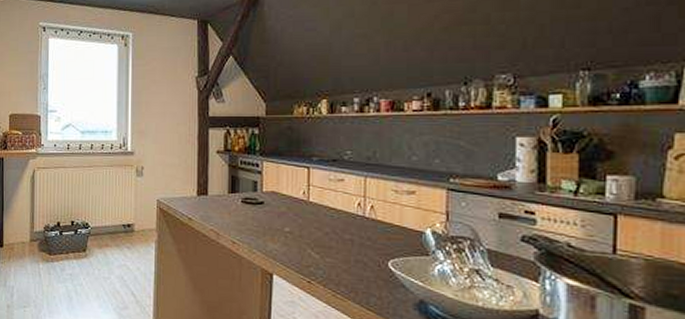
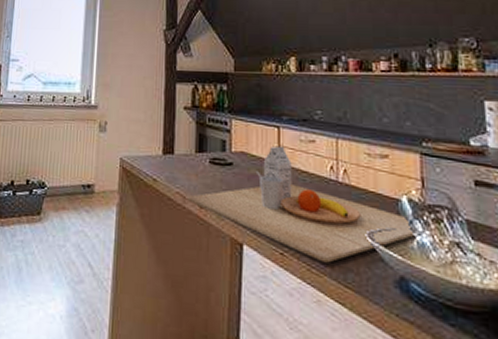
cutting board: none [221,185,436,289] -> present [187,146,415,263]

